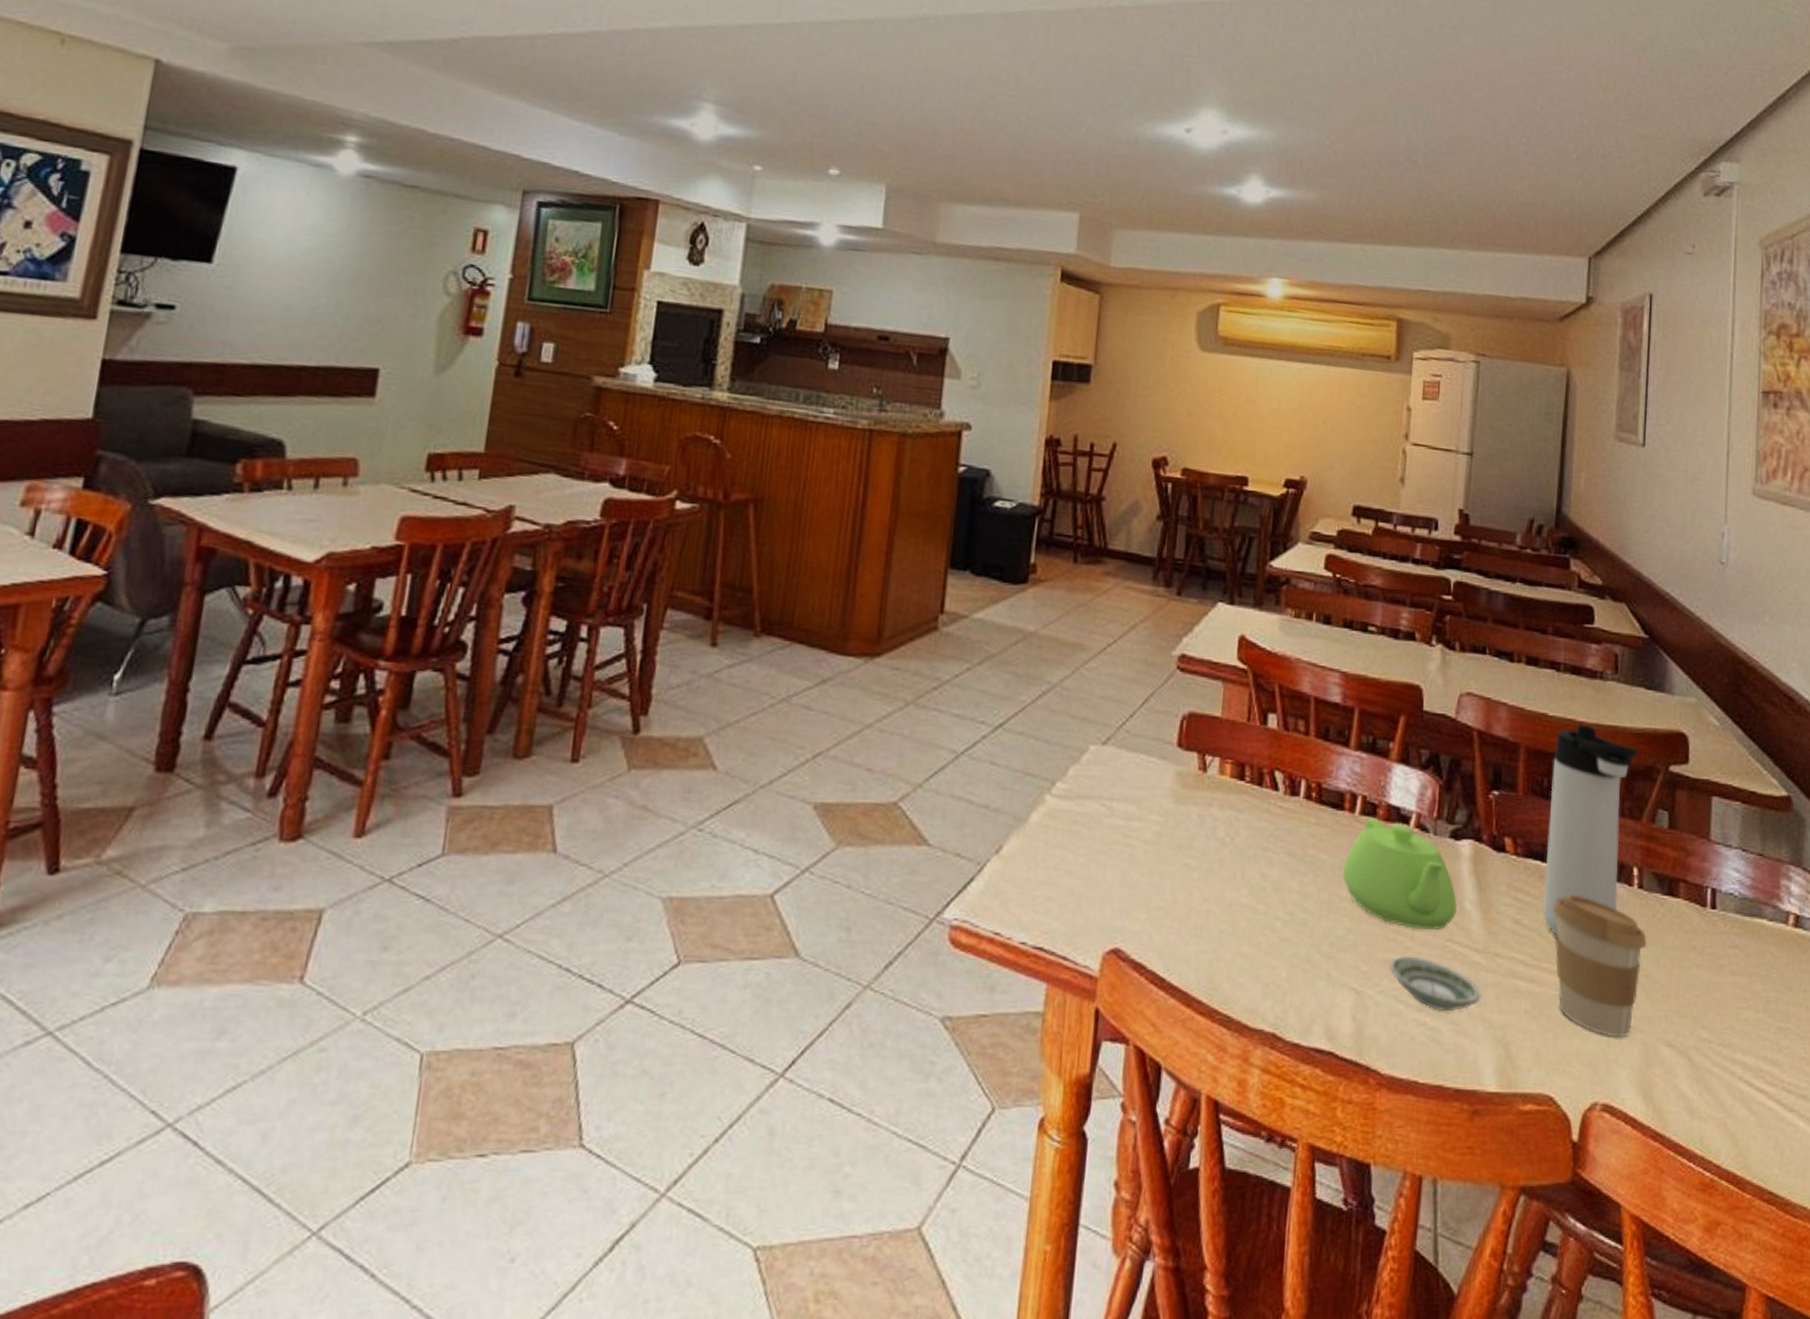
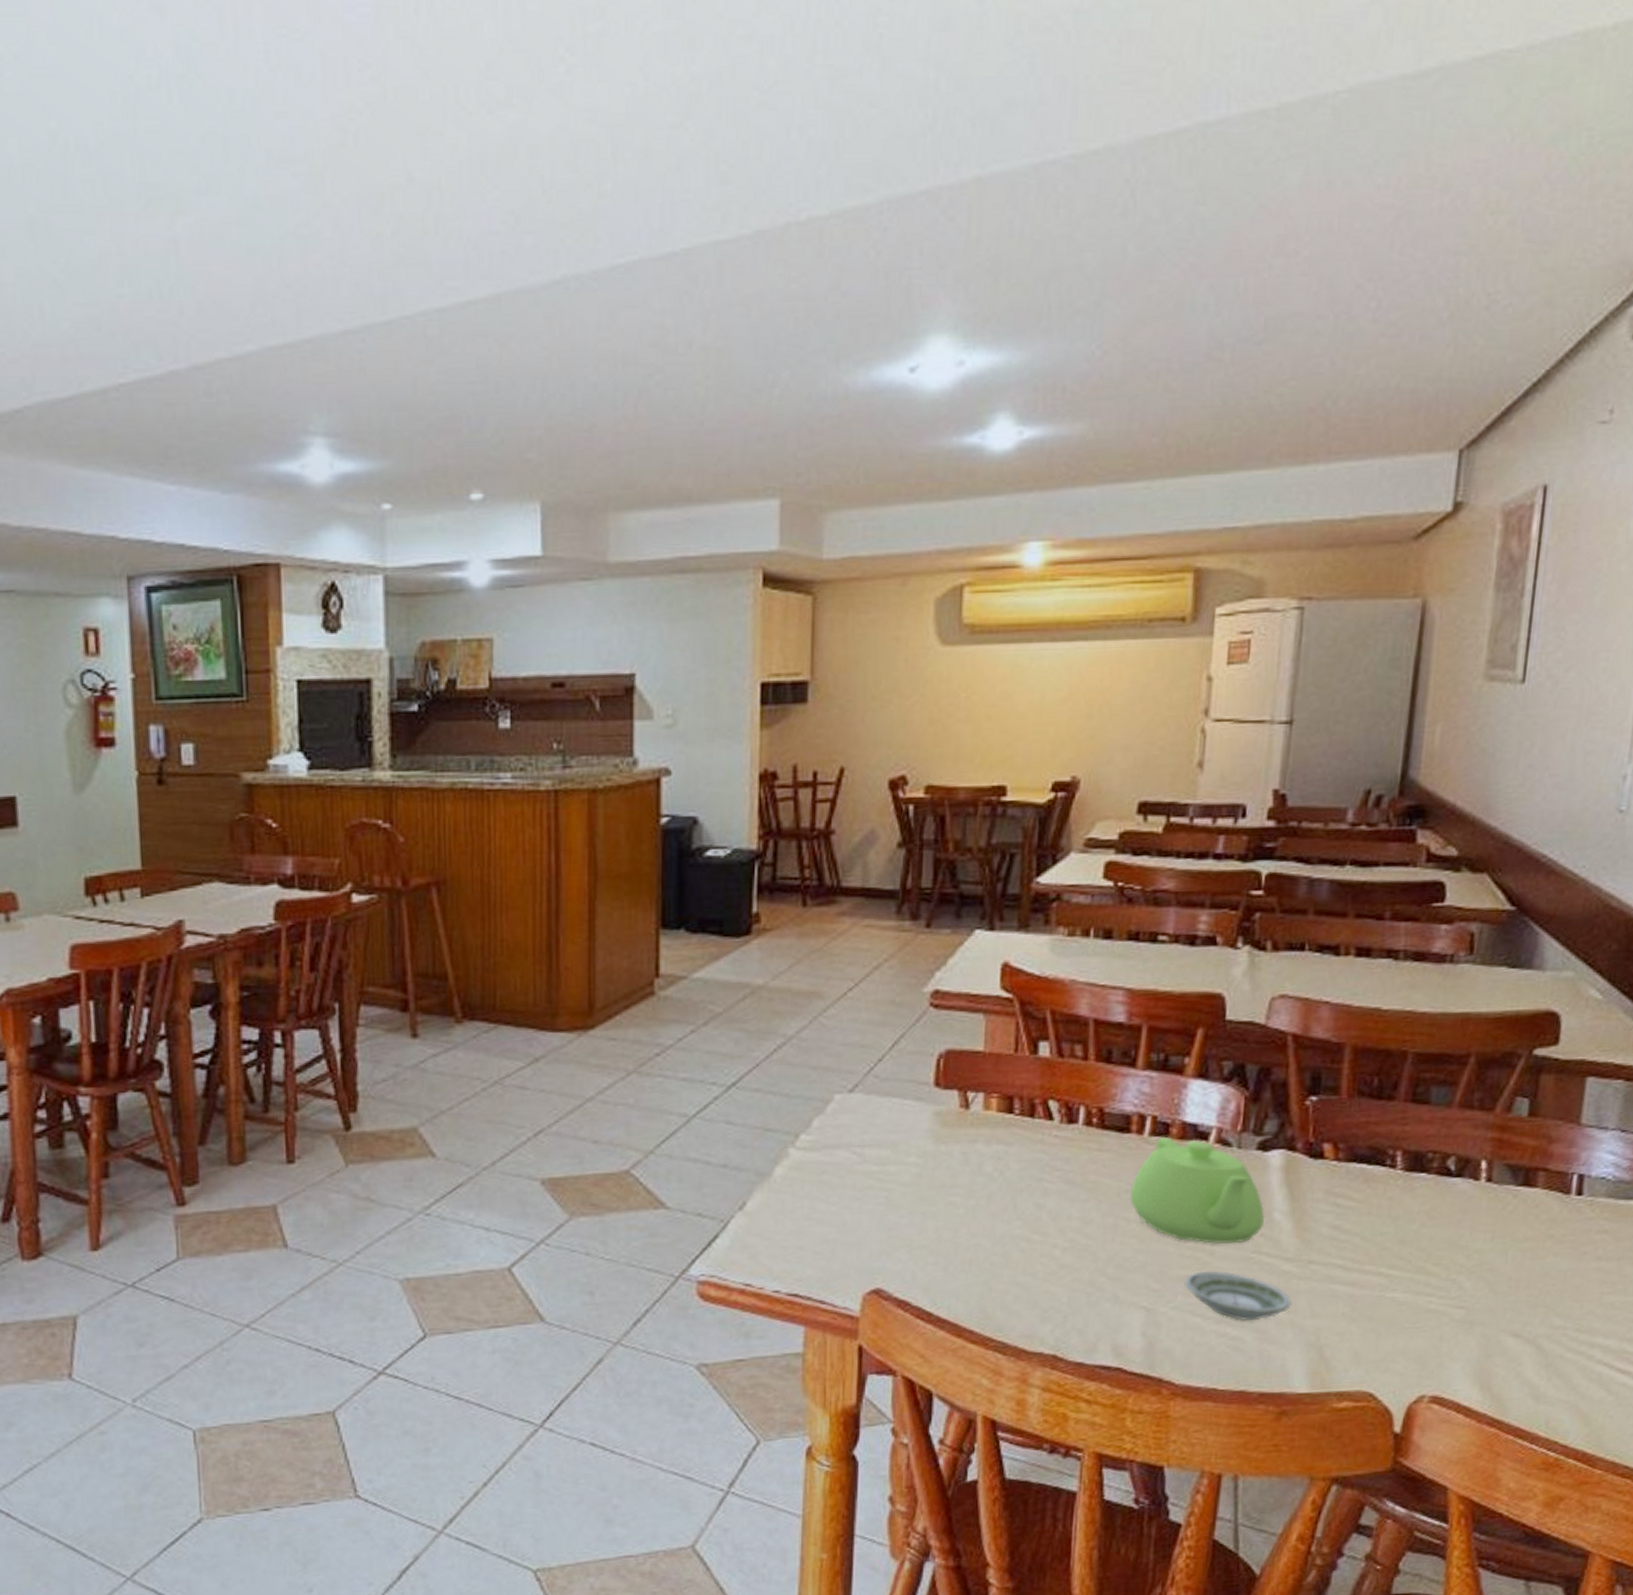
thermos bottle: present [1543,724,1638,934] -> none [1367,1015,1494,1236]
coffee cup: present [1552,894,1647,1038] -> none [1379,1194,1494,1332]

